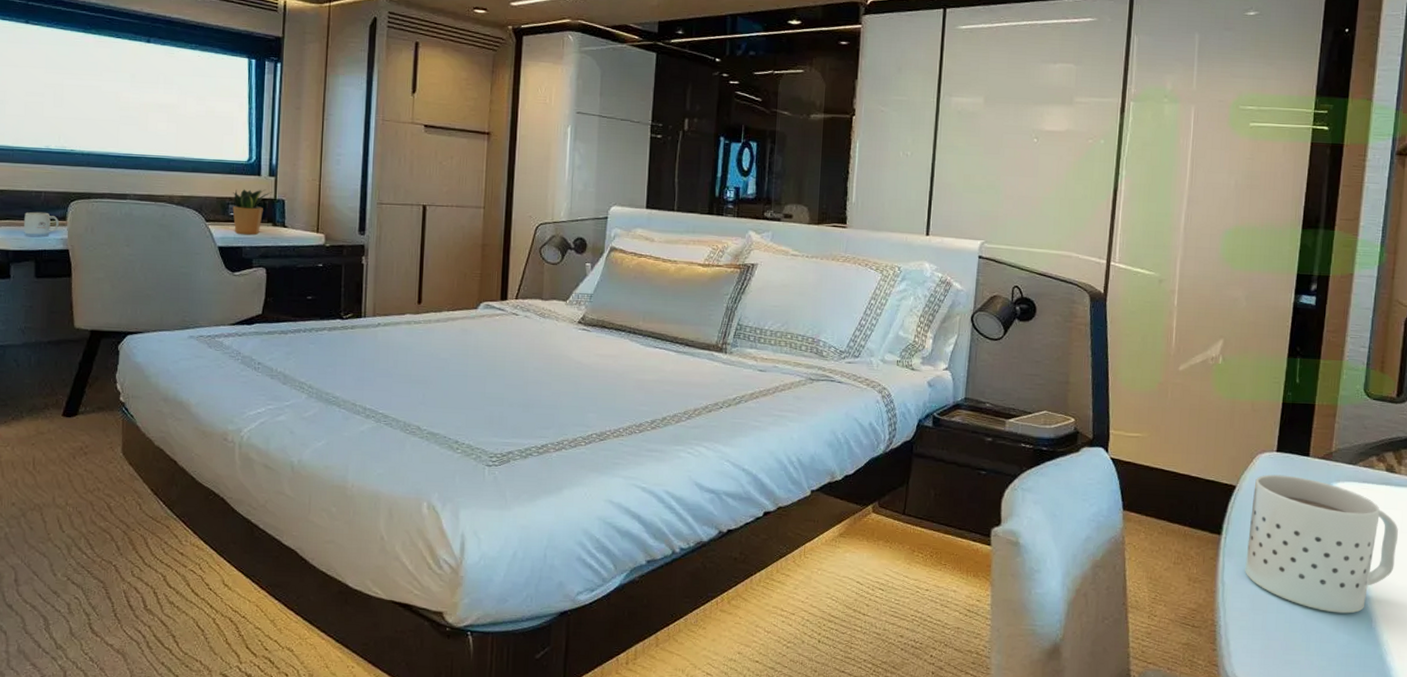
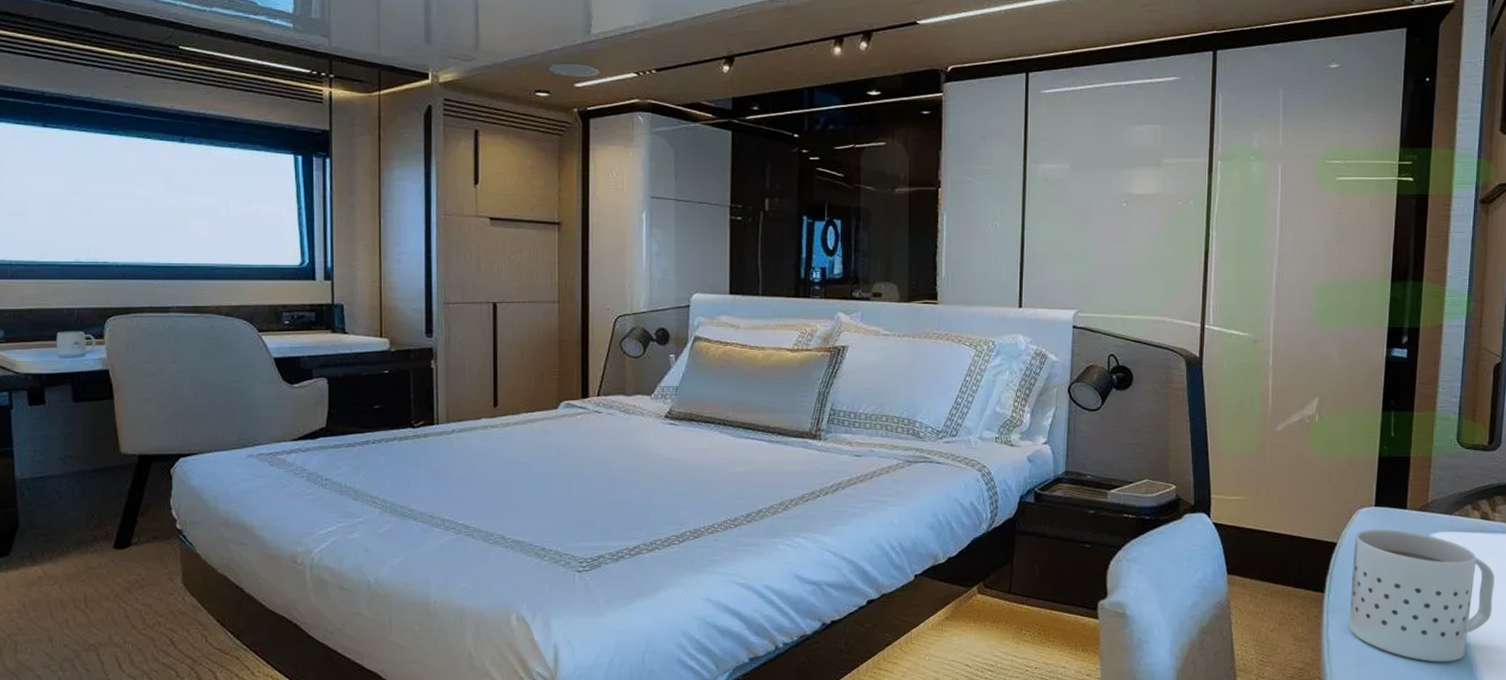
potted plant: present [232,189,273,236] -> none [285,294,330,344]

